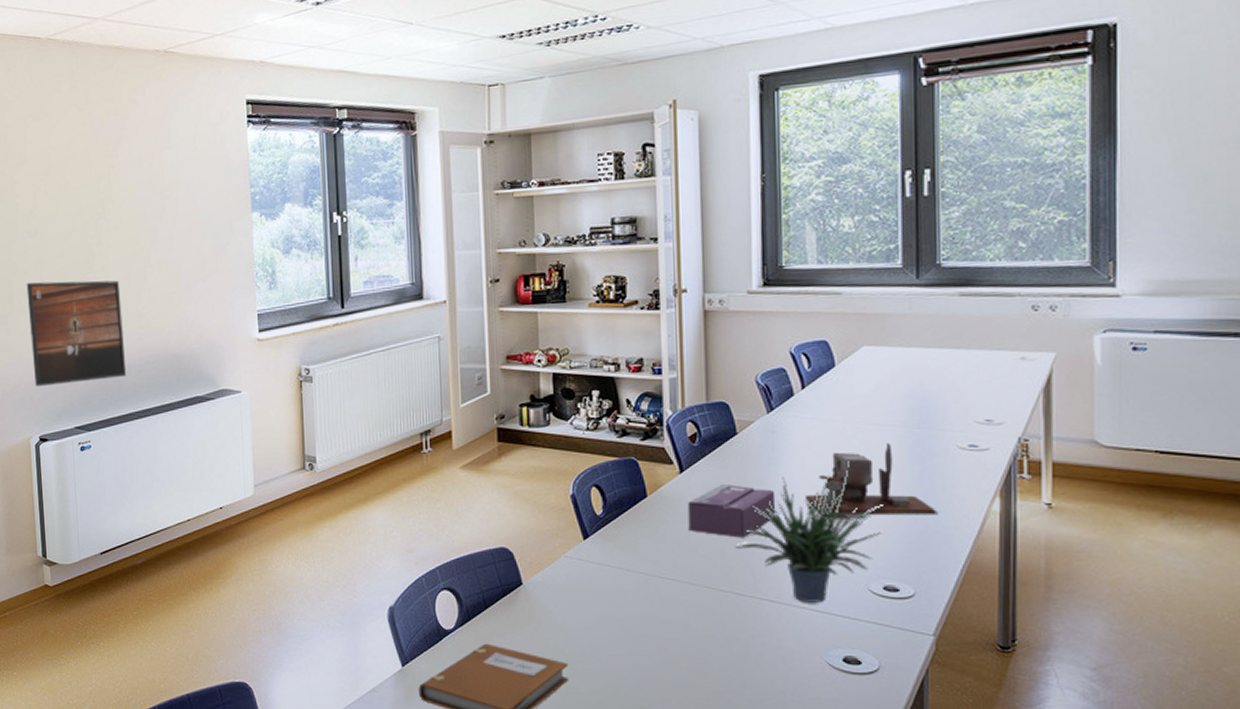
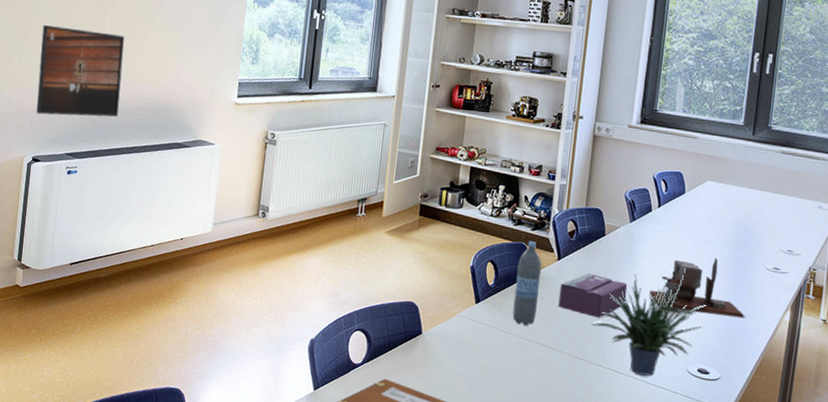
water bottle: none [629,454,662,559] -> present [512,241,542,326]

